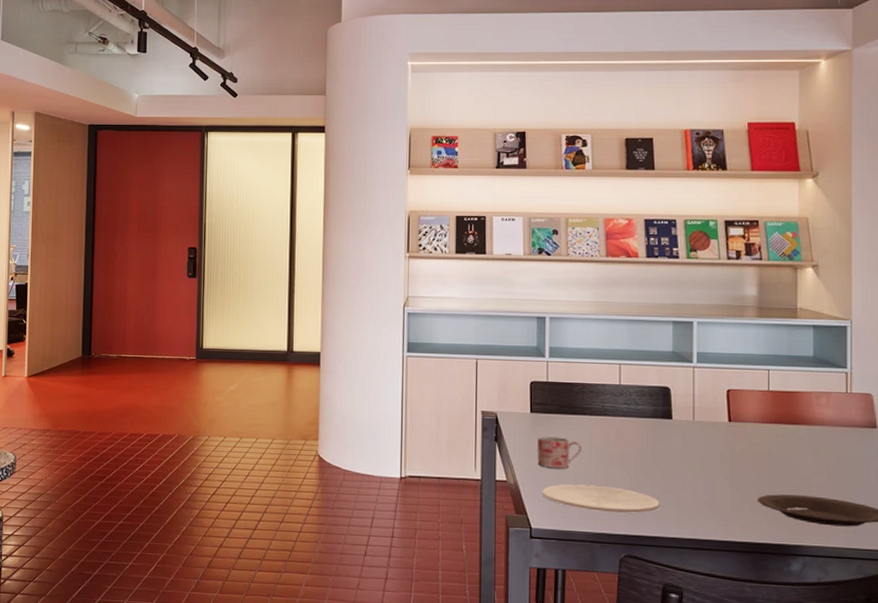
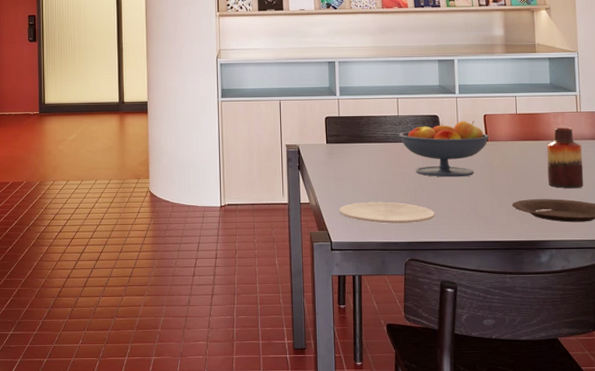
mug: present [537,436,582,469] -> none [333,163,370,190]
fruit bowl: none [620,394,733,463] -> present [399,120,490,178]
vase: none [805,410,851,486] -> present [547,127,584,189]

